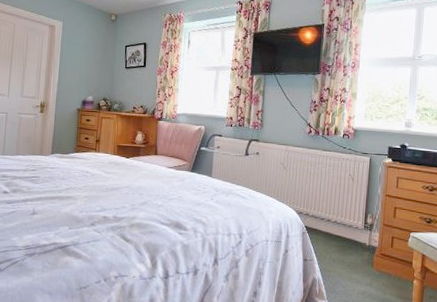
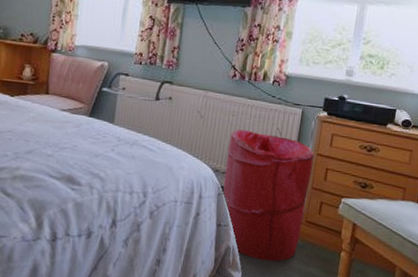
laundry hamper: none [306,177,384,291] -> present [222,129,315,262]

